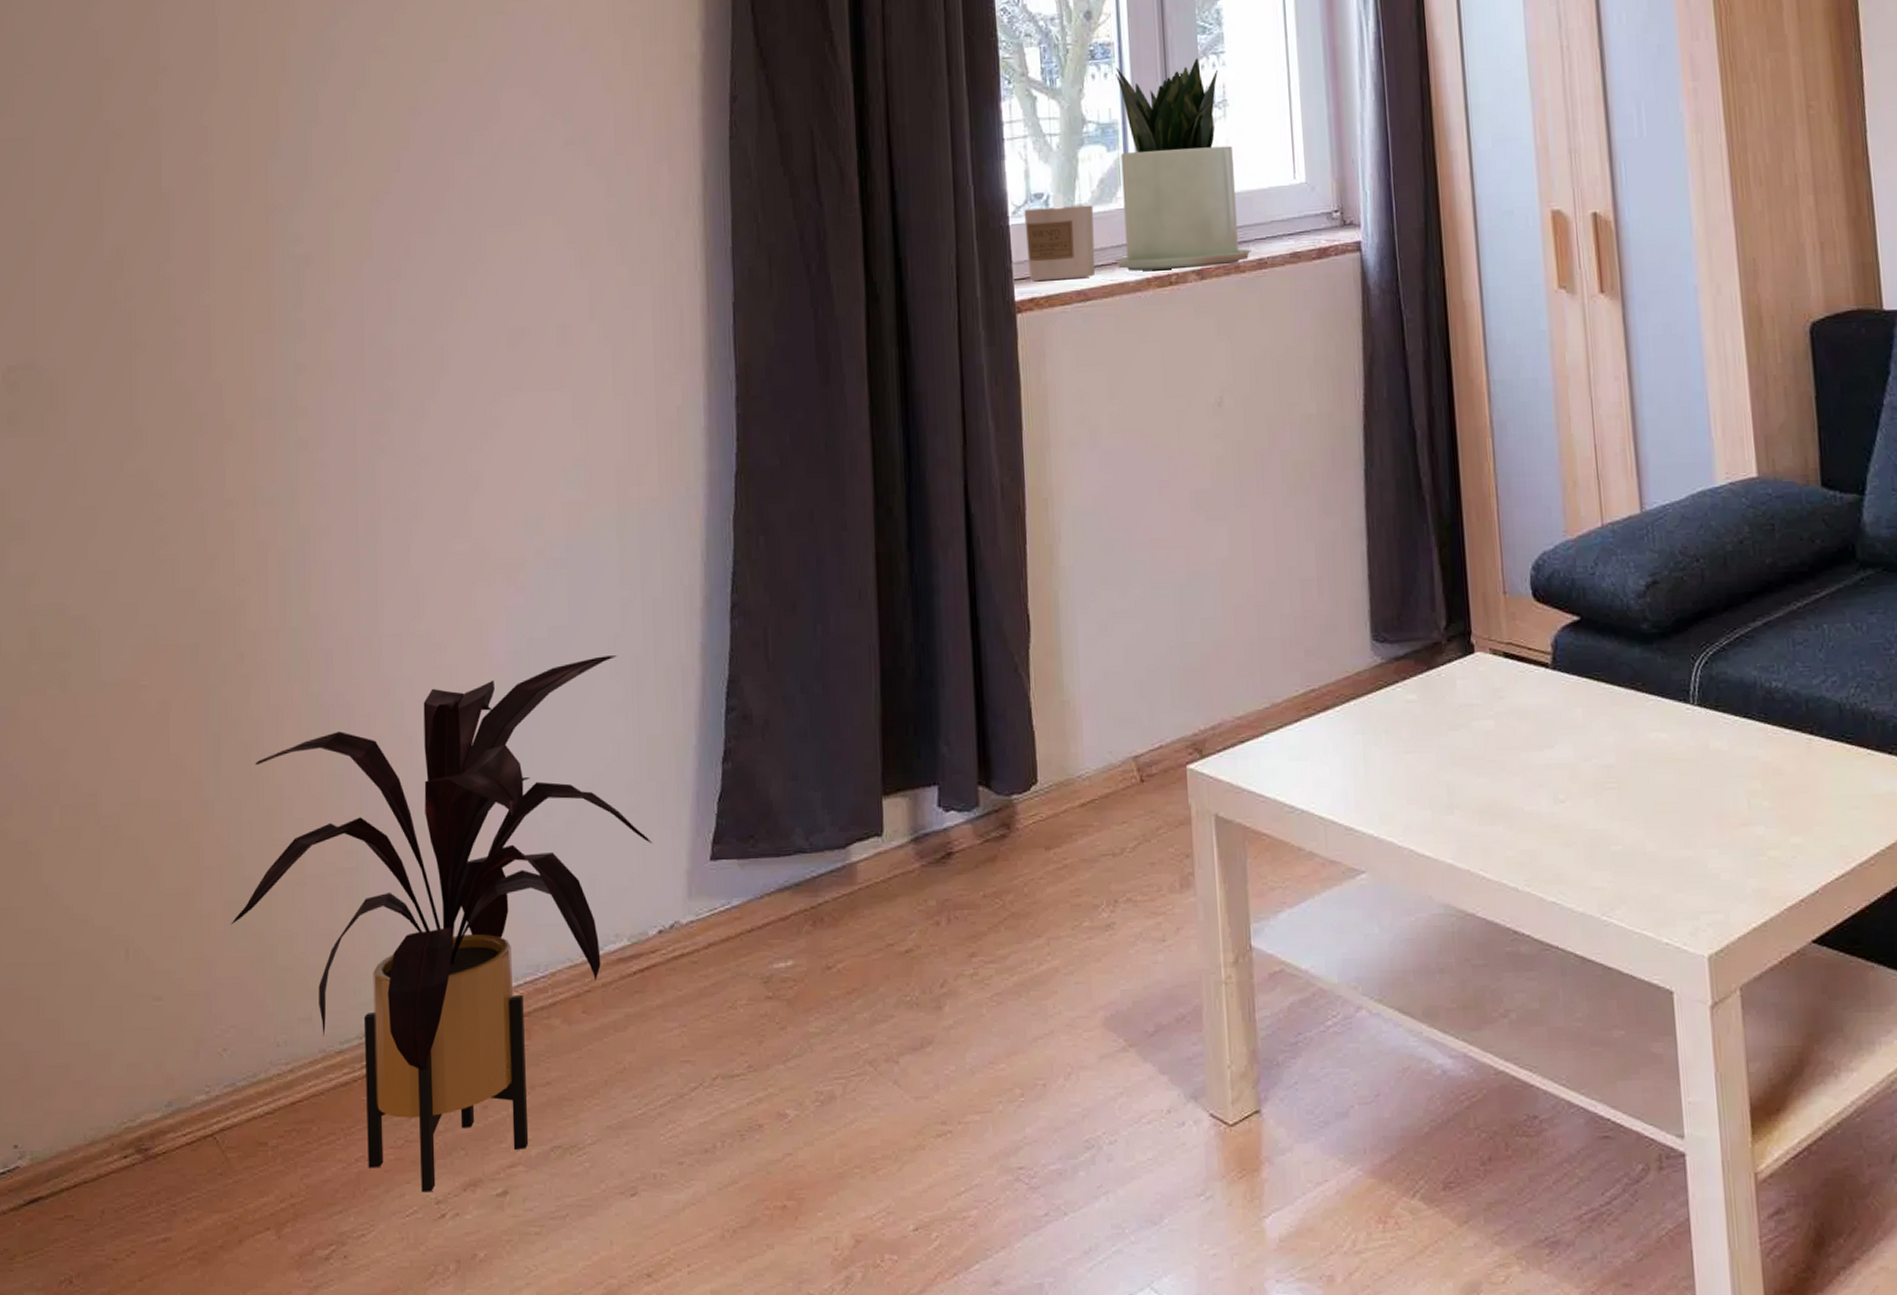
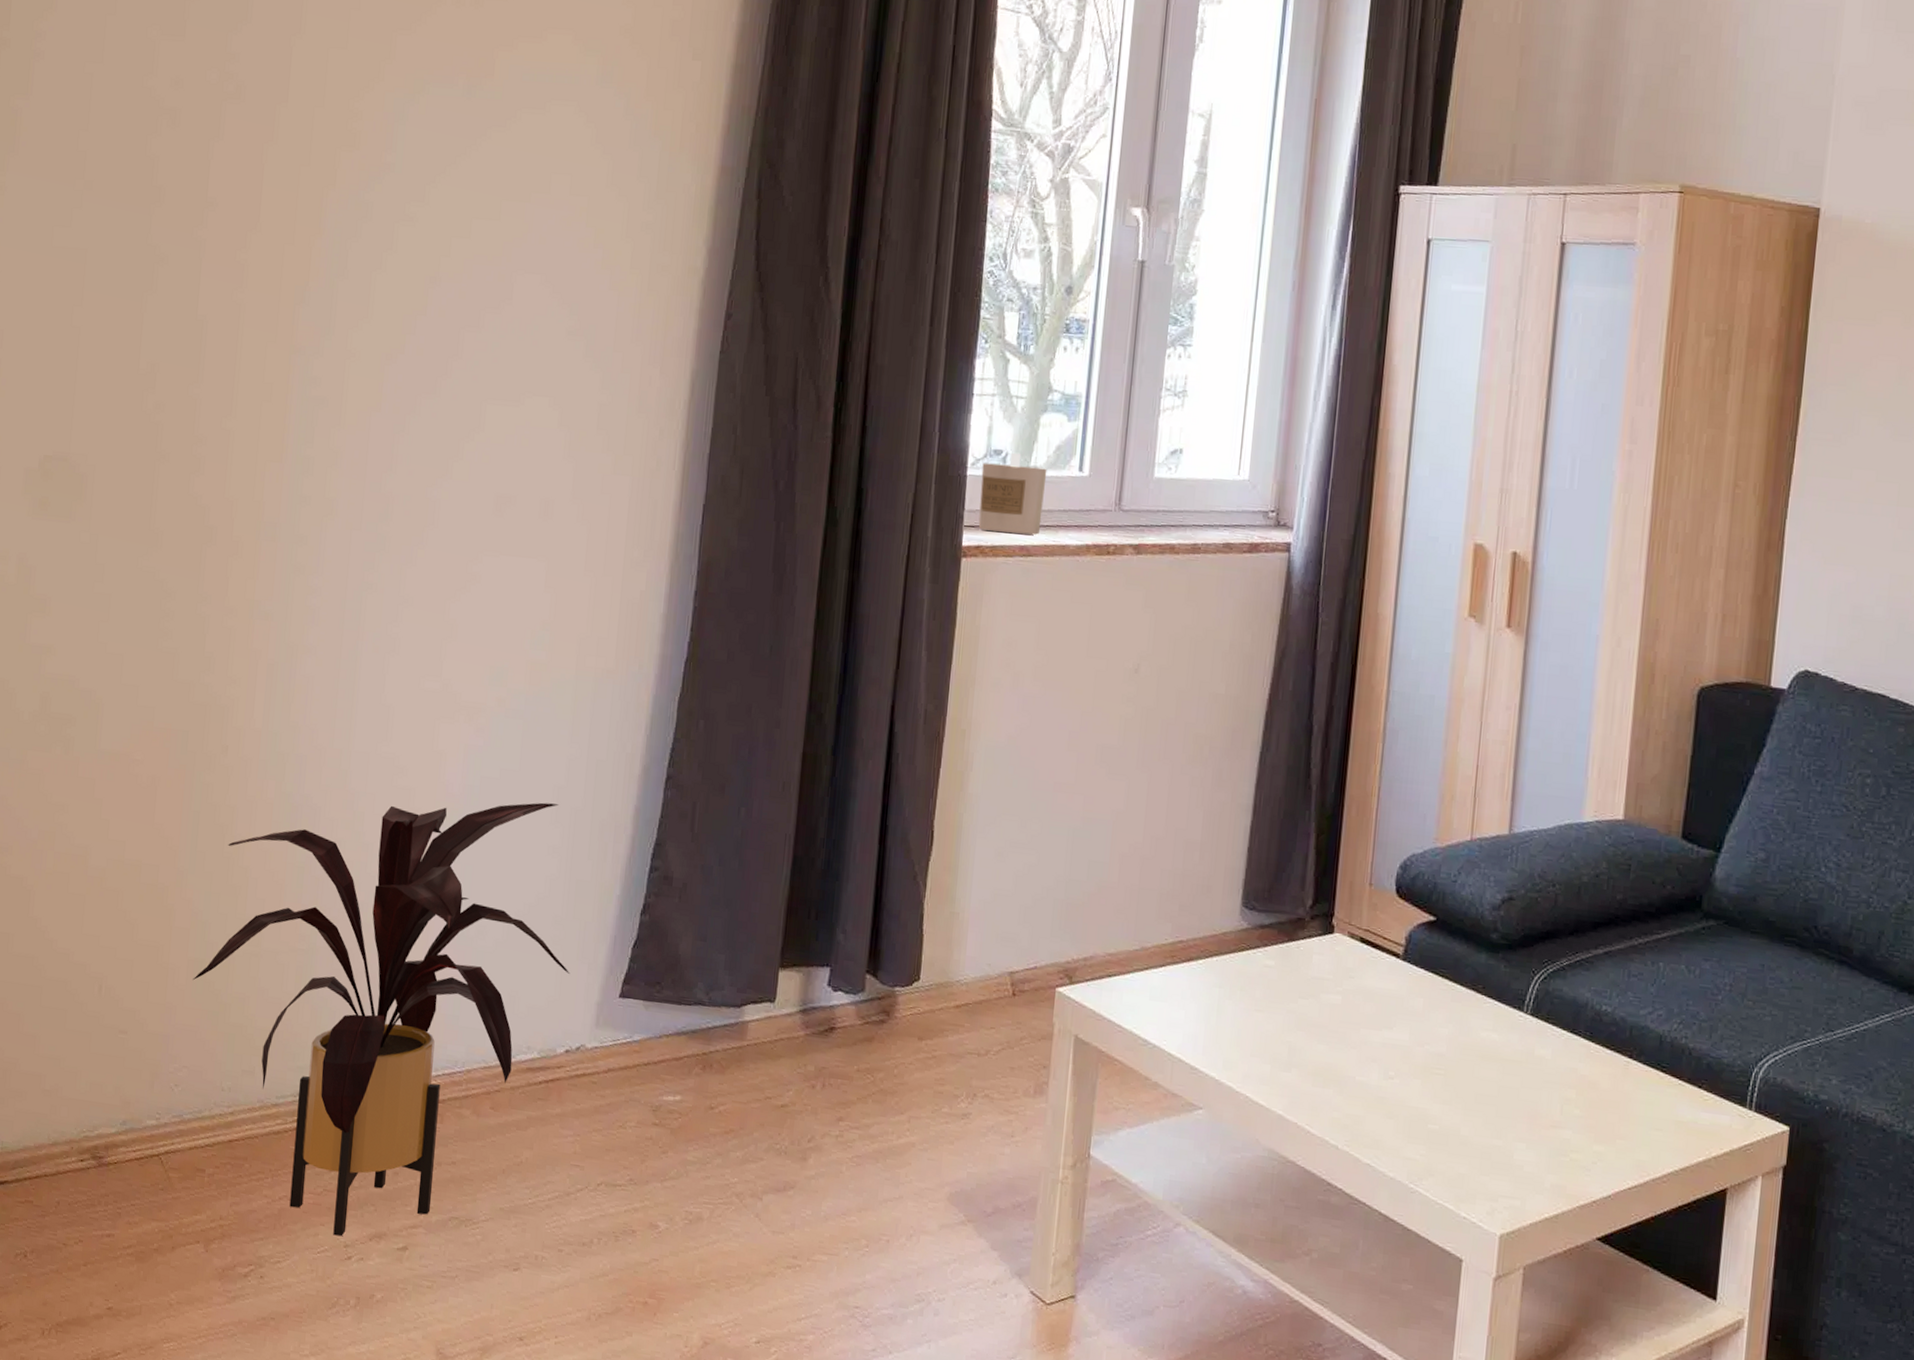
planter: present [1114,58,1251,271] -> none [1059,343,1188,545]

